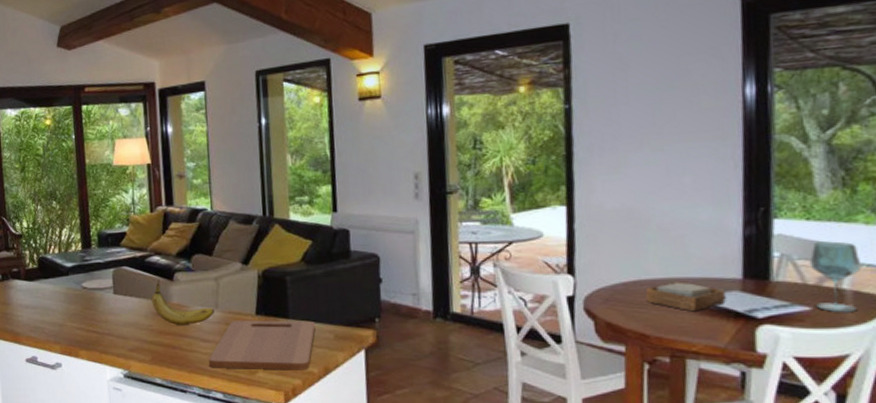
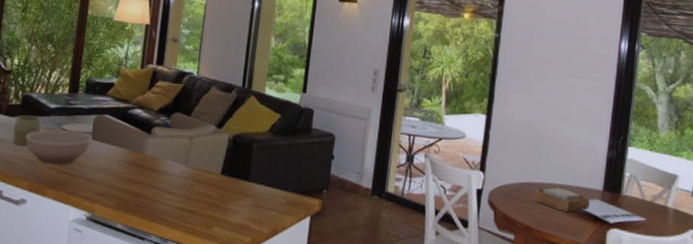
mug: none [35,277,62,308] -> present [13,115,41,145]
bowl: none [49,288,115,325] -> present [26,129,93,165]
fruit: present [151,280,214,326] -> none [127,132,184,177]
cutting board: present [208,320,316,370] -> none [169,178,272,230]
wine glass: present [809,241,862,313] -> none [648,168,682,226]

